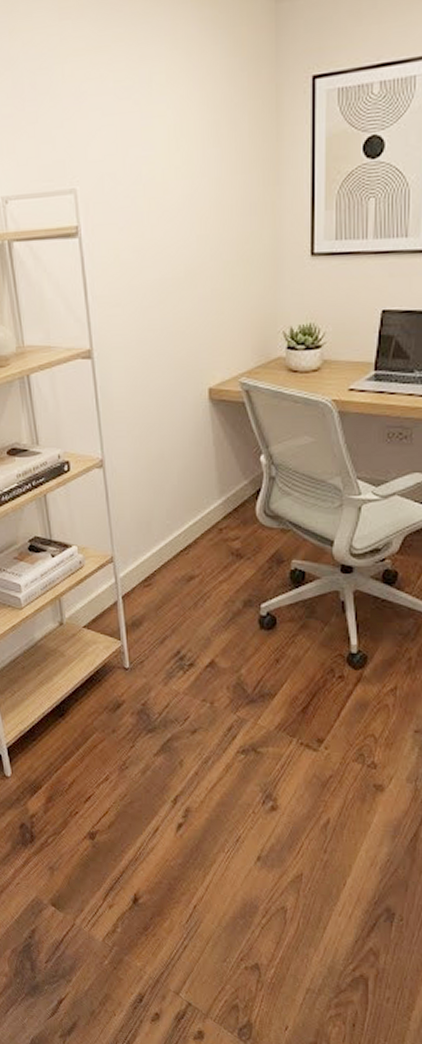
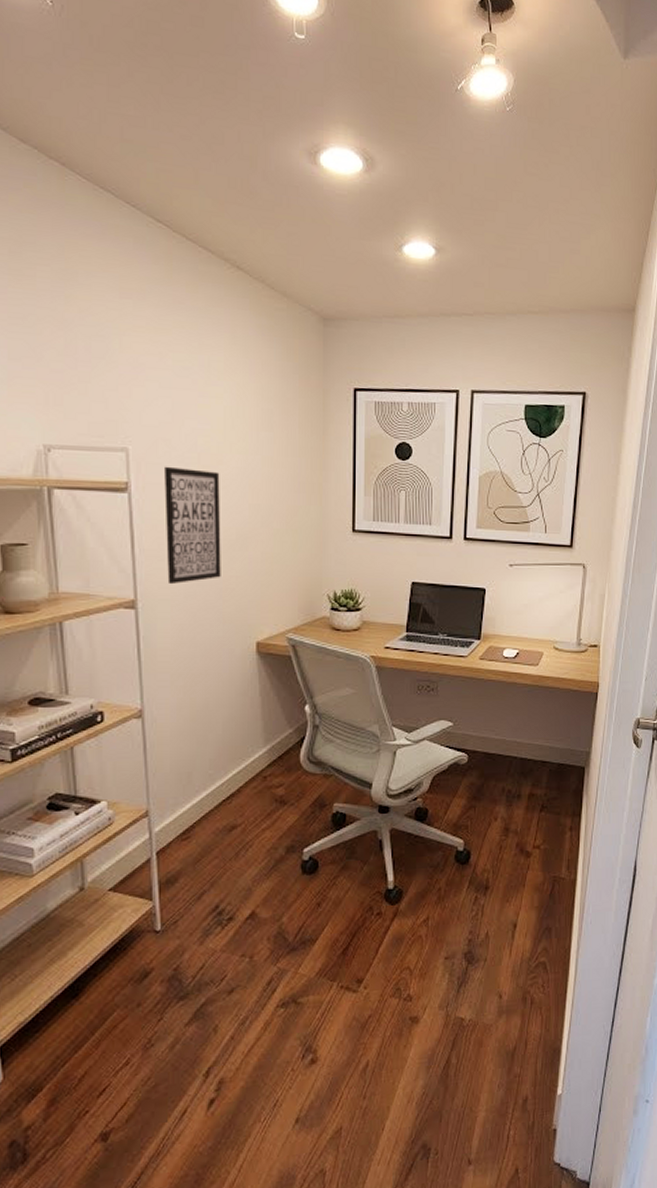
wall art: none [111,203,171,332] -> present [164,466,221,585]

